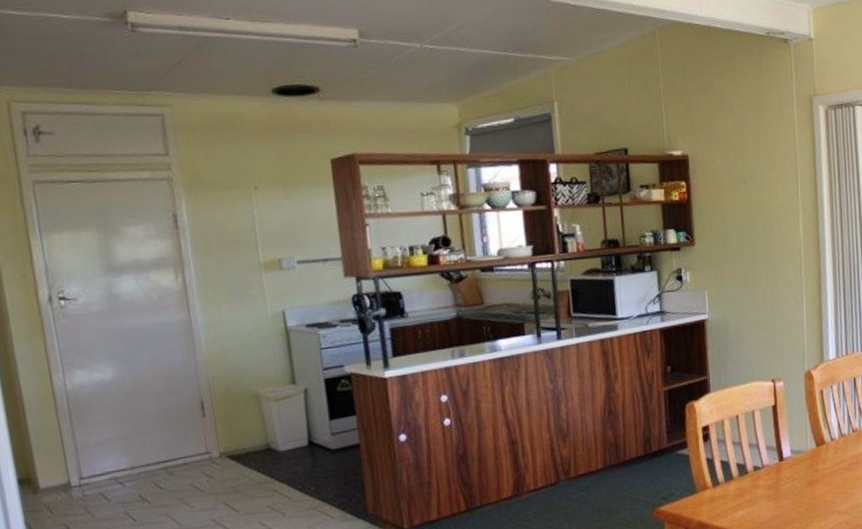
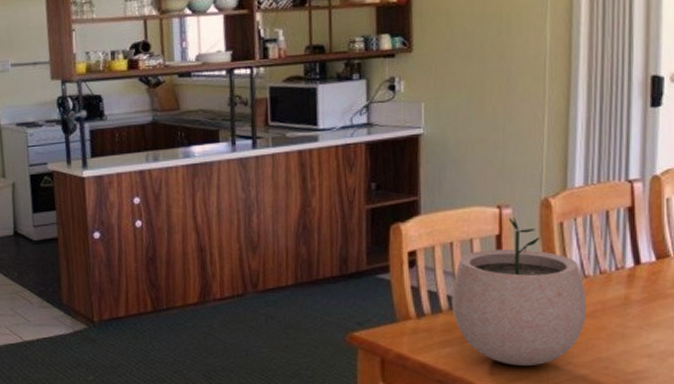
plant pot: none [740,388,845,520] -> present [451,217,587,366]

